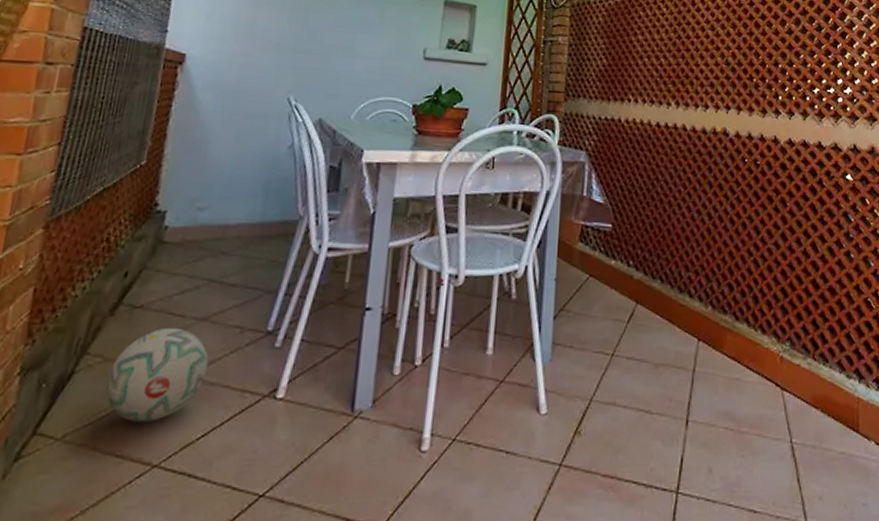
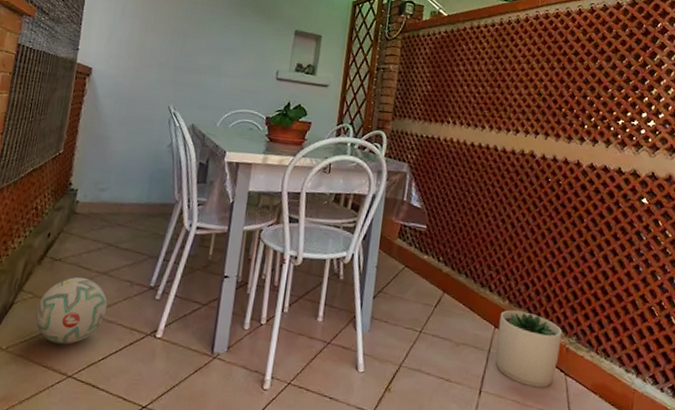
planter: none [701,317,774,408] -> present [495,310,563,388]

